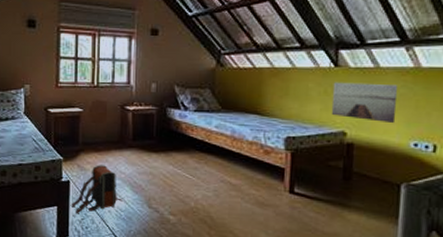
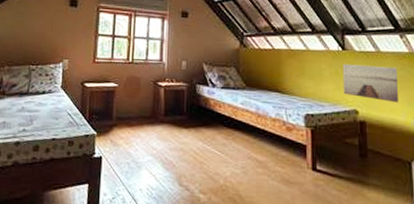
backpack: present [72,165,124,213] -> none [103,140,155,192]

